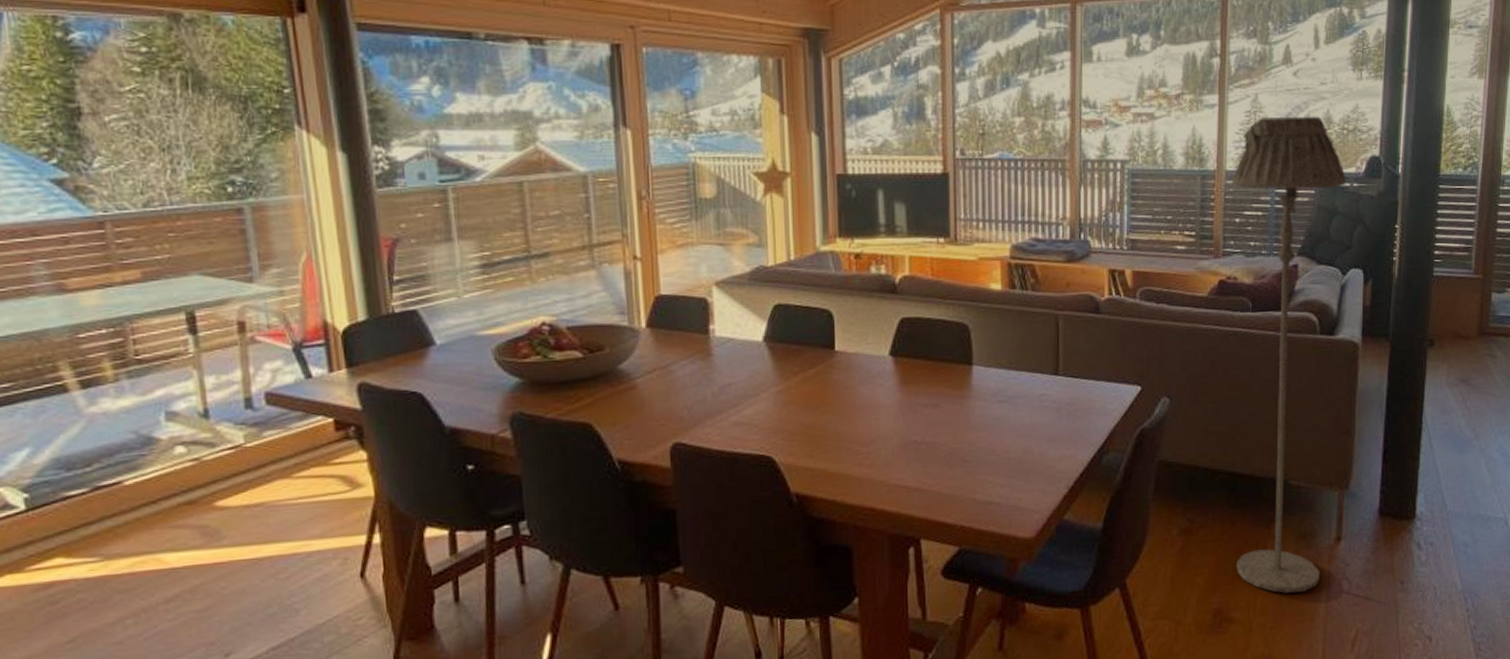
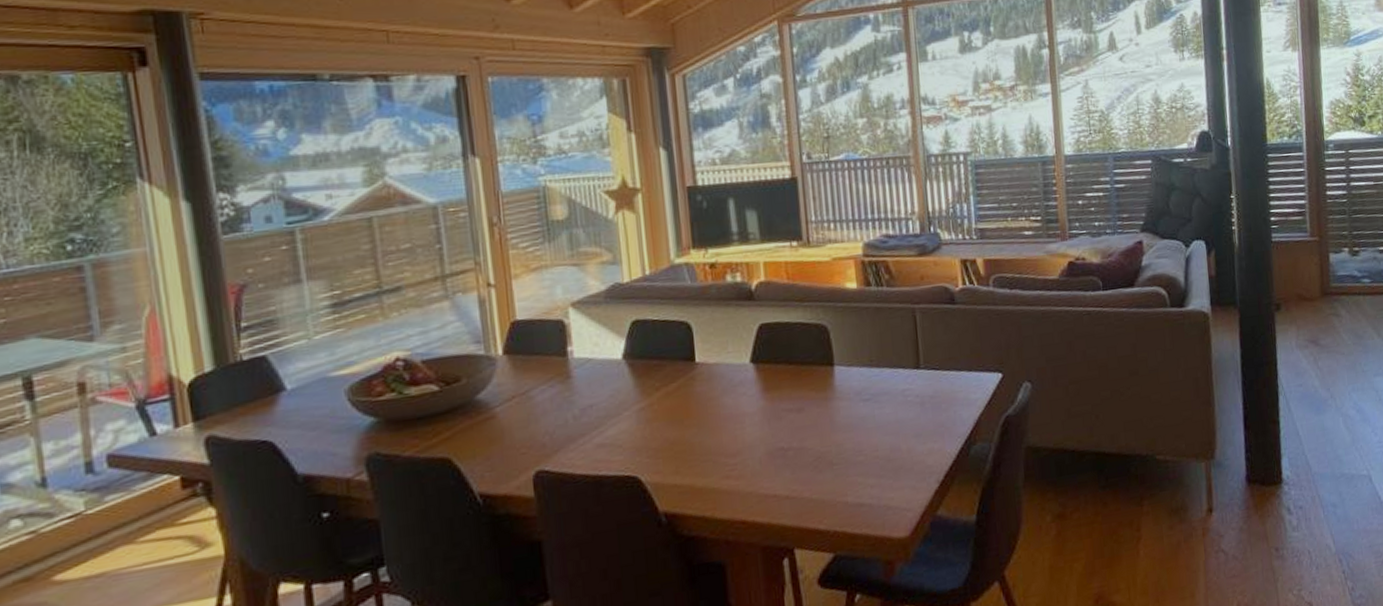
floor lamp: present [1233,116,1346,593] -> none [1072,97,1197,572]

